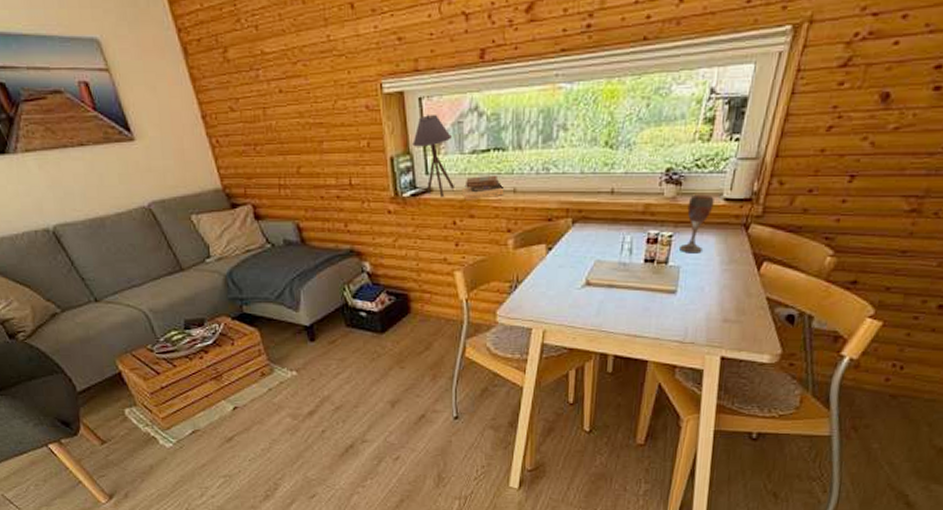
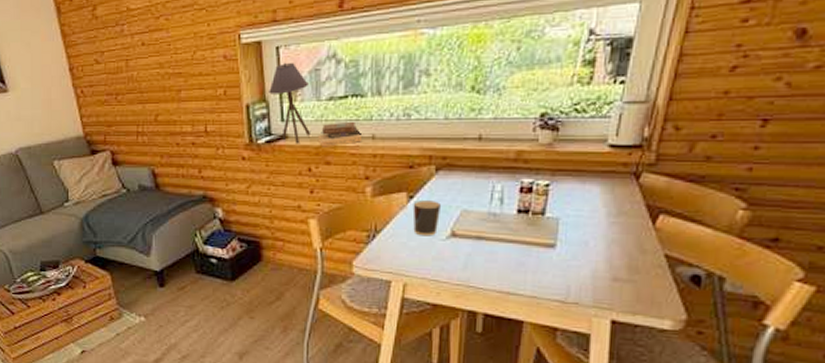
mug: none [551,252,576,286] -> present [412,200,441,236]
cup: present [680,194,714,254] -> none [558,140,597,204]

